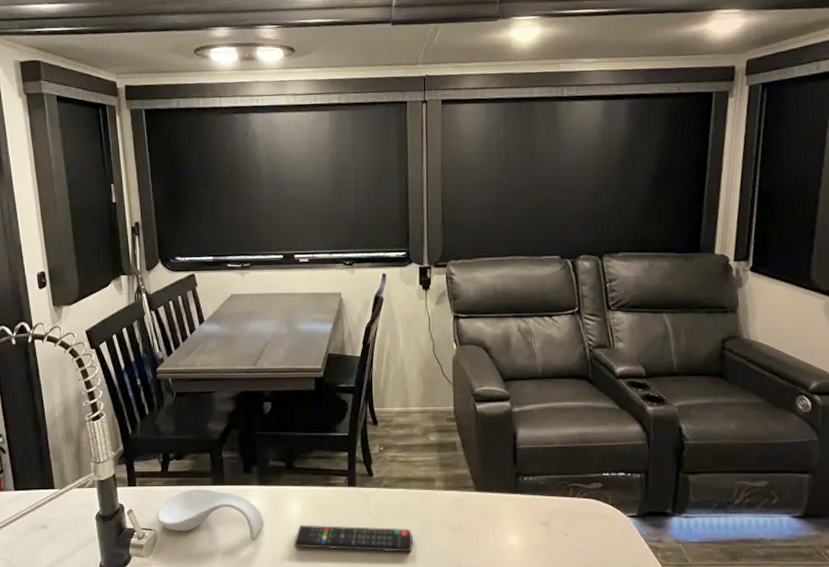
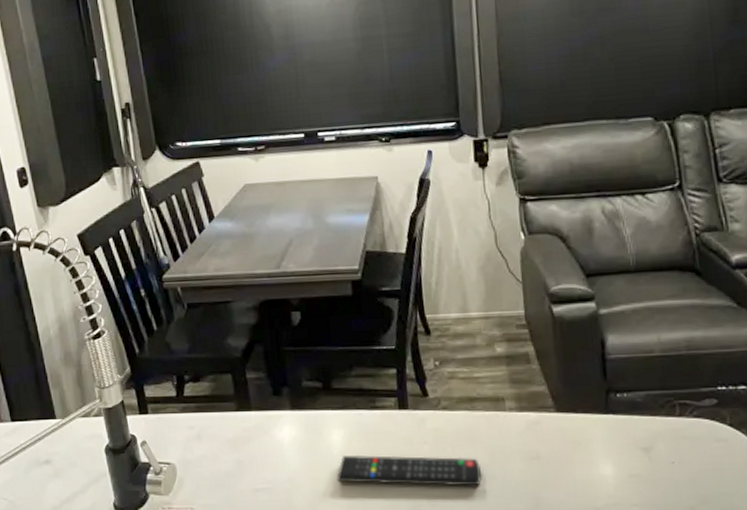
spoon rest: present [156,488,264,540] -> none [173,415,300,474]

